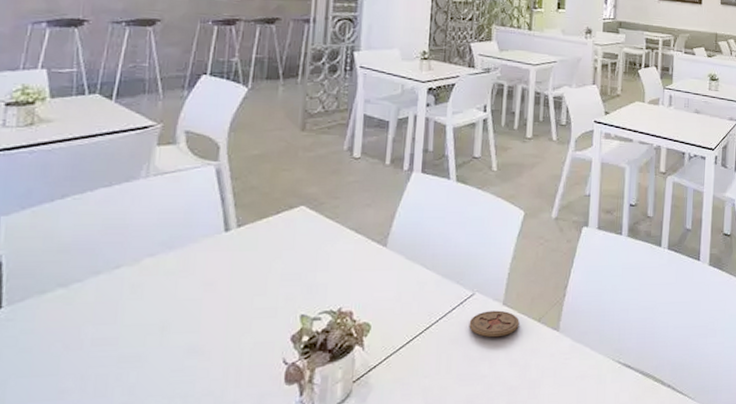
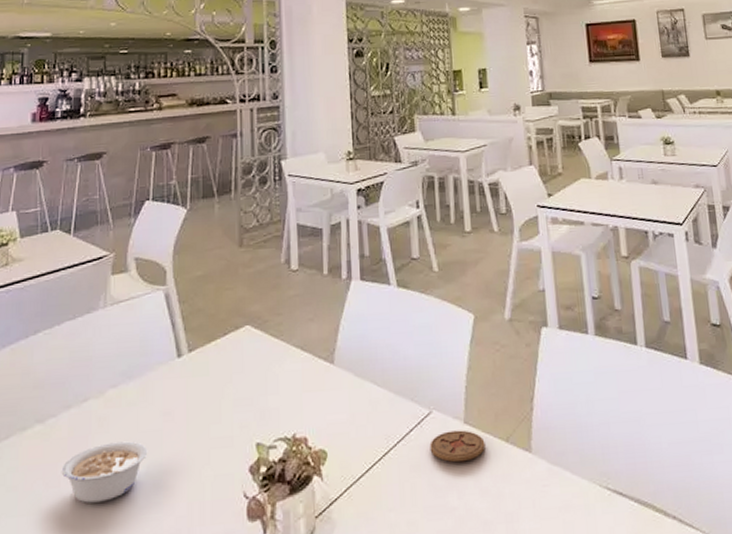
legume: none [84,308,185,366] -> present [61,441,148,503]

